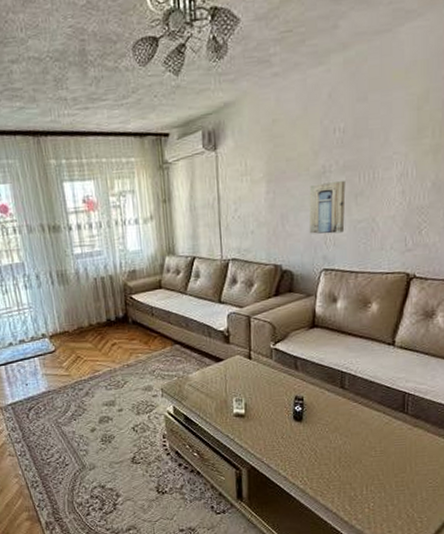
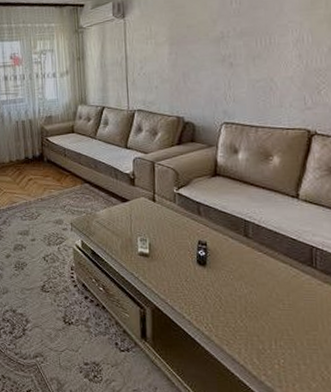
wall art: present [309,181,346,234] -> none [209,45,244,91]

